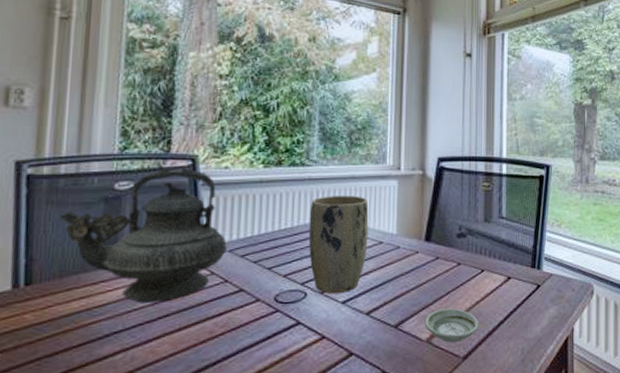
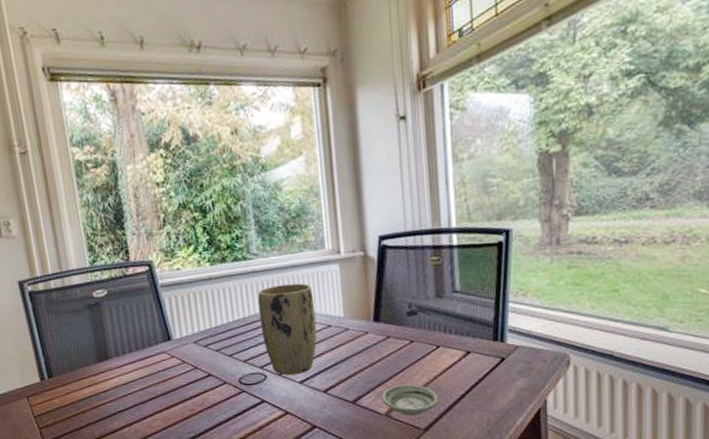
teapot: present [59,166,227,303] -> none [59,272,192,389]

